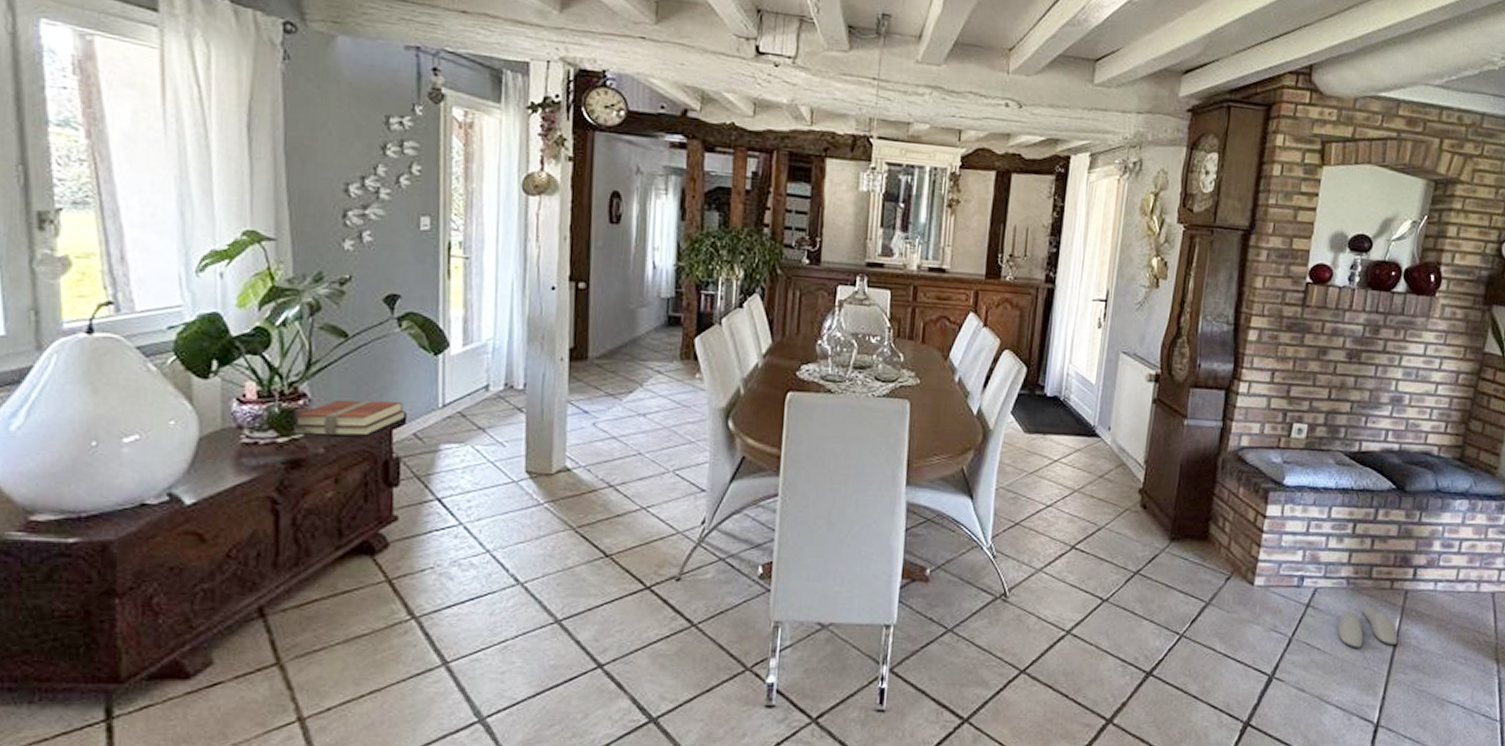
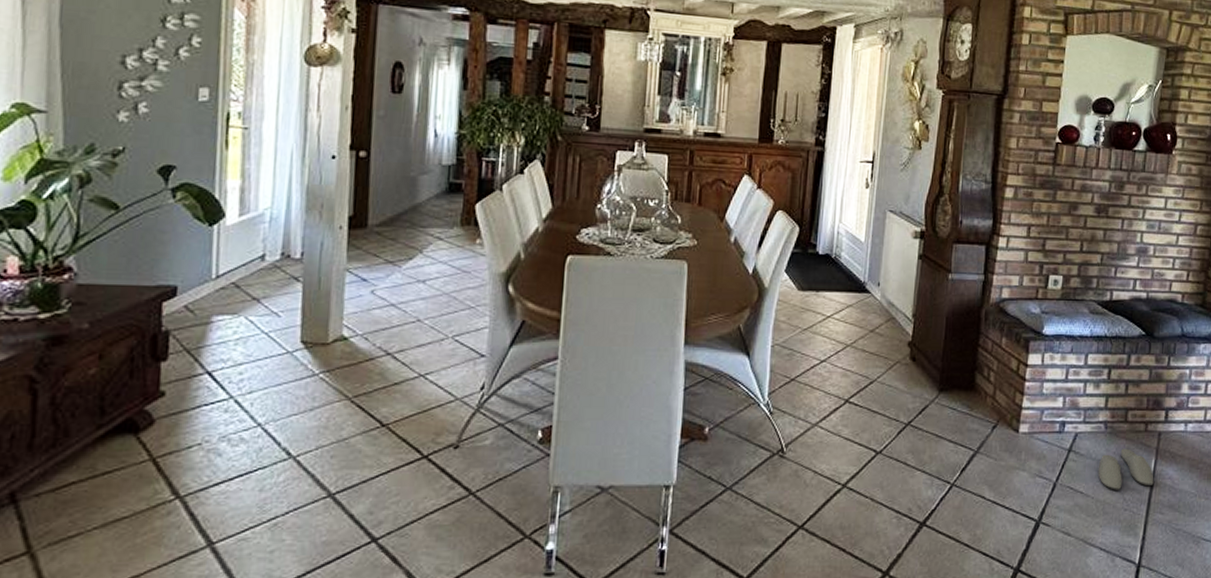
books: present [292,399,406,436] -> none [55,273,178,311]

